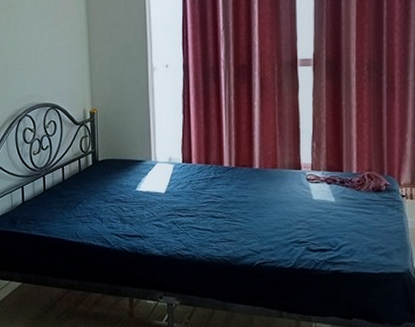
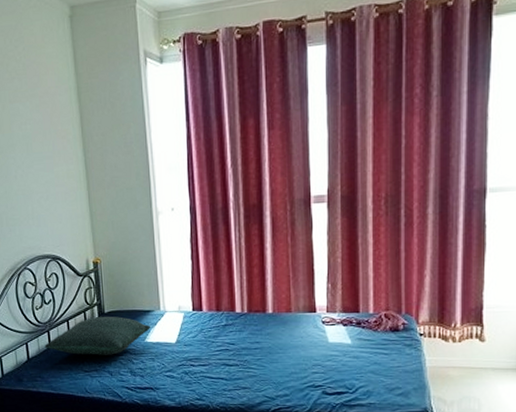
pillow: none [39,165,141,202] -> present [44,316,150,355]

